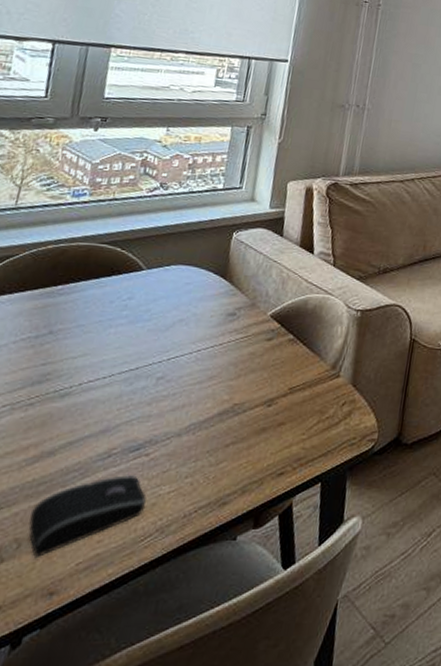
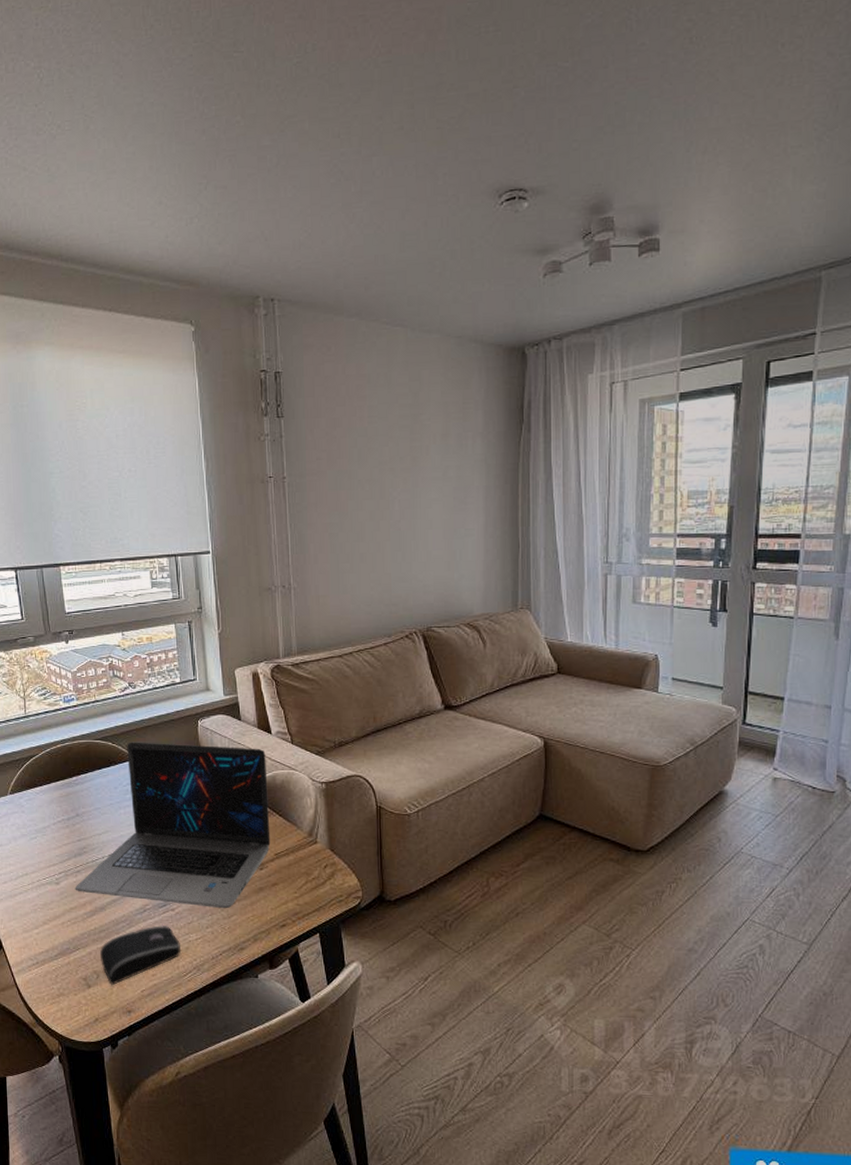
laptop: none [19,249,303,454] -> present [75,742,271,909]

